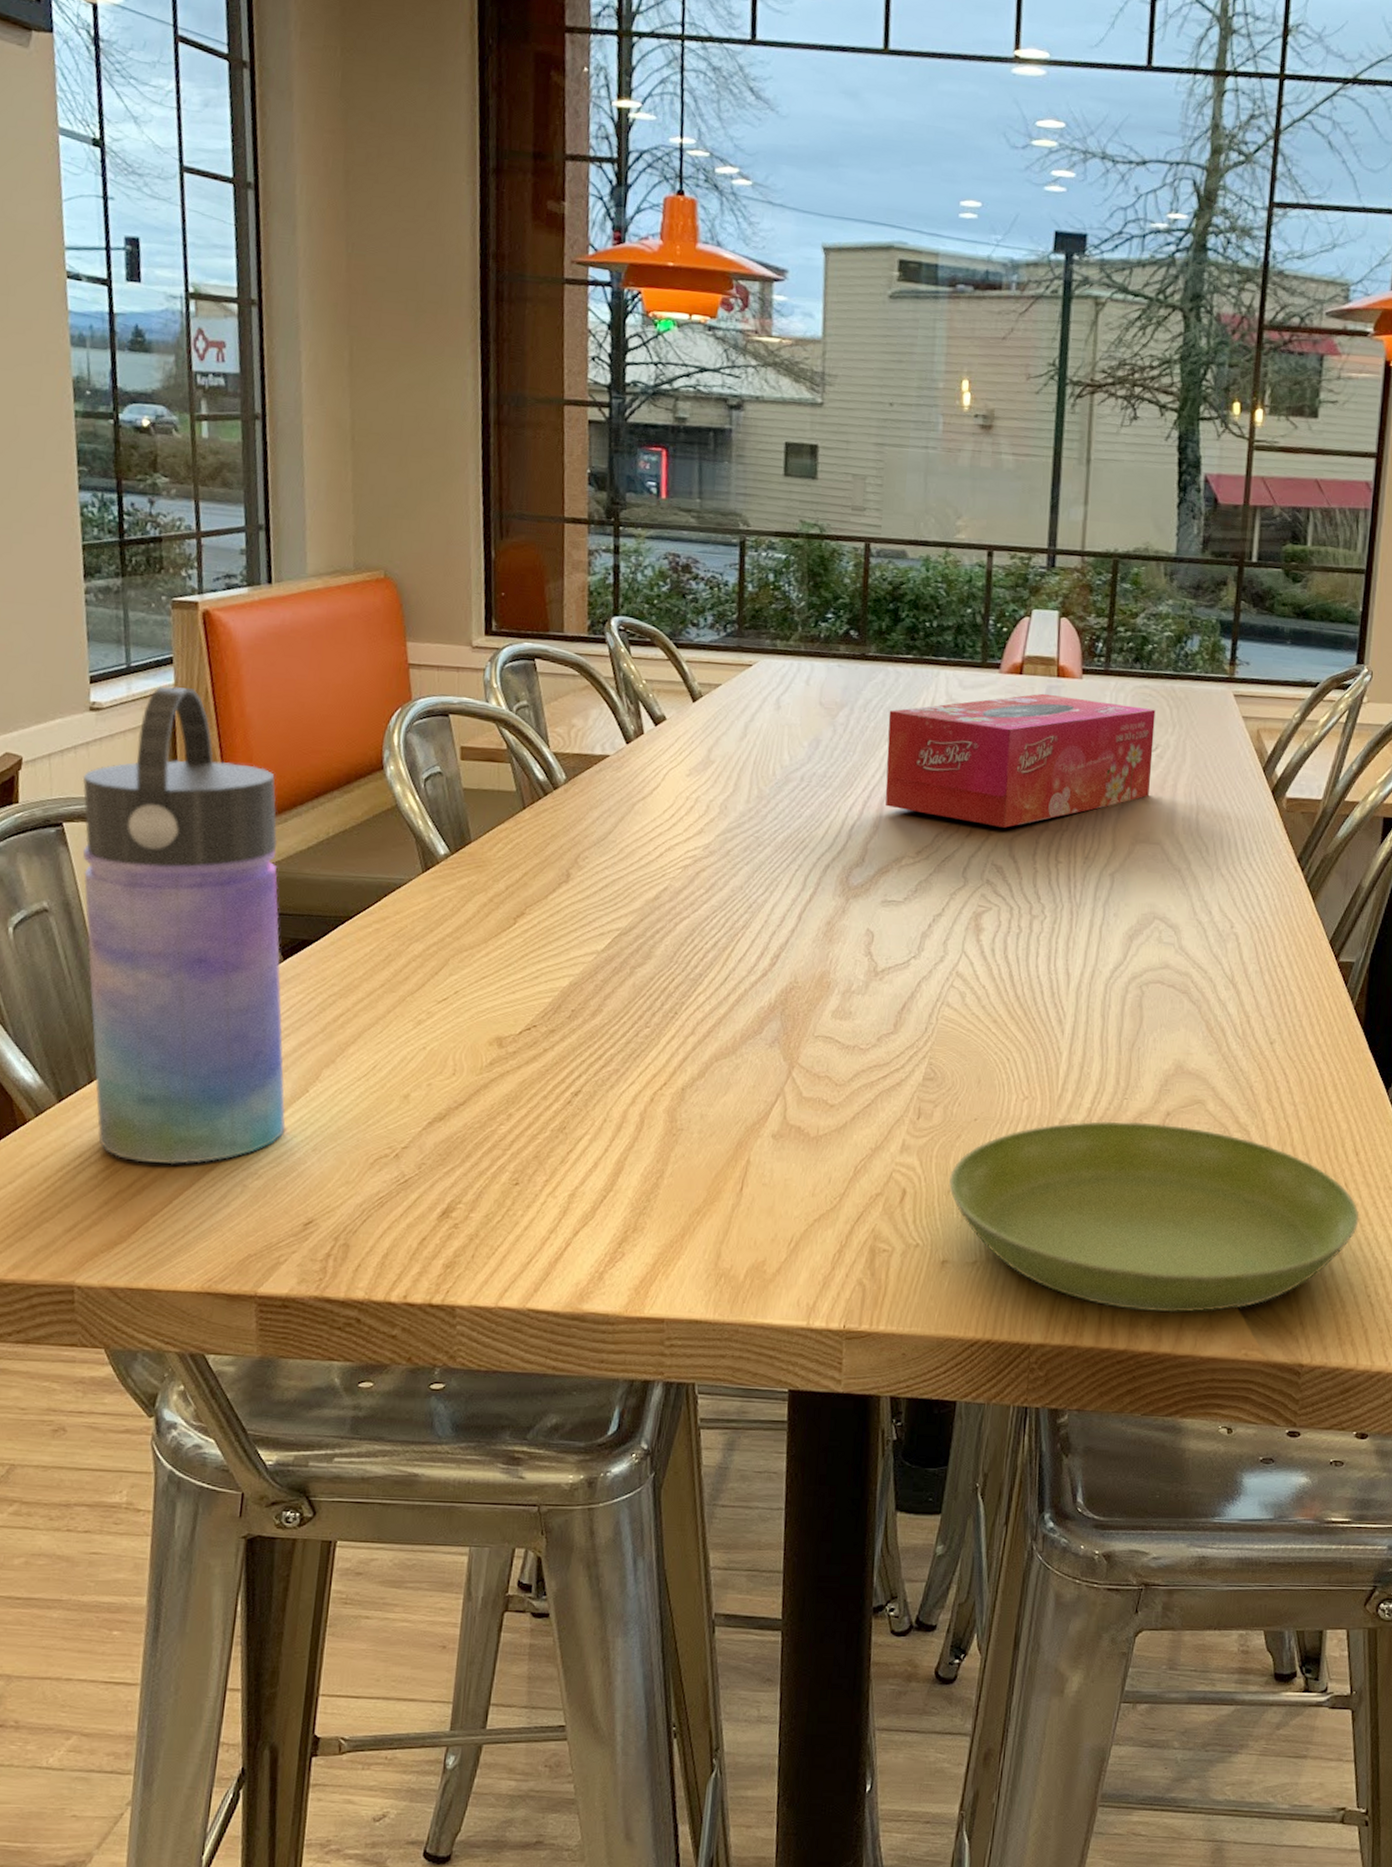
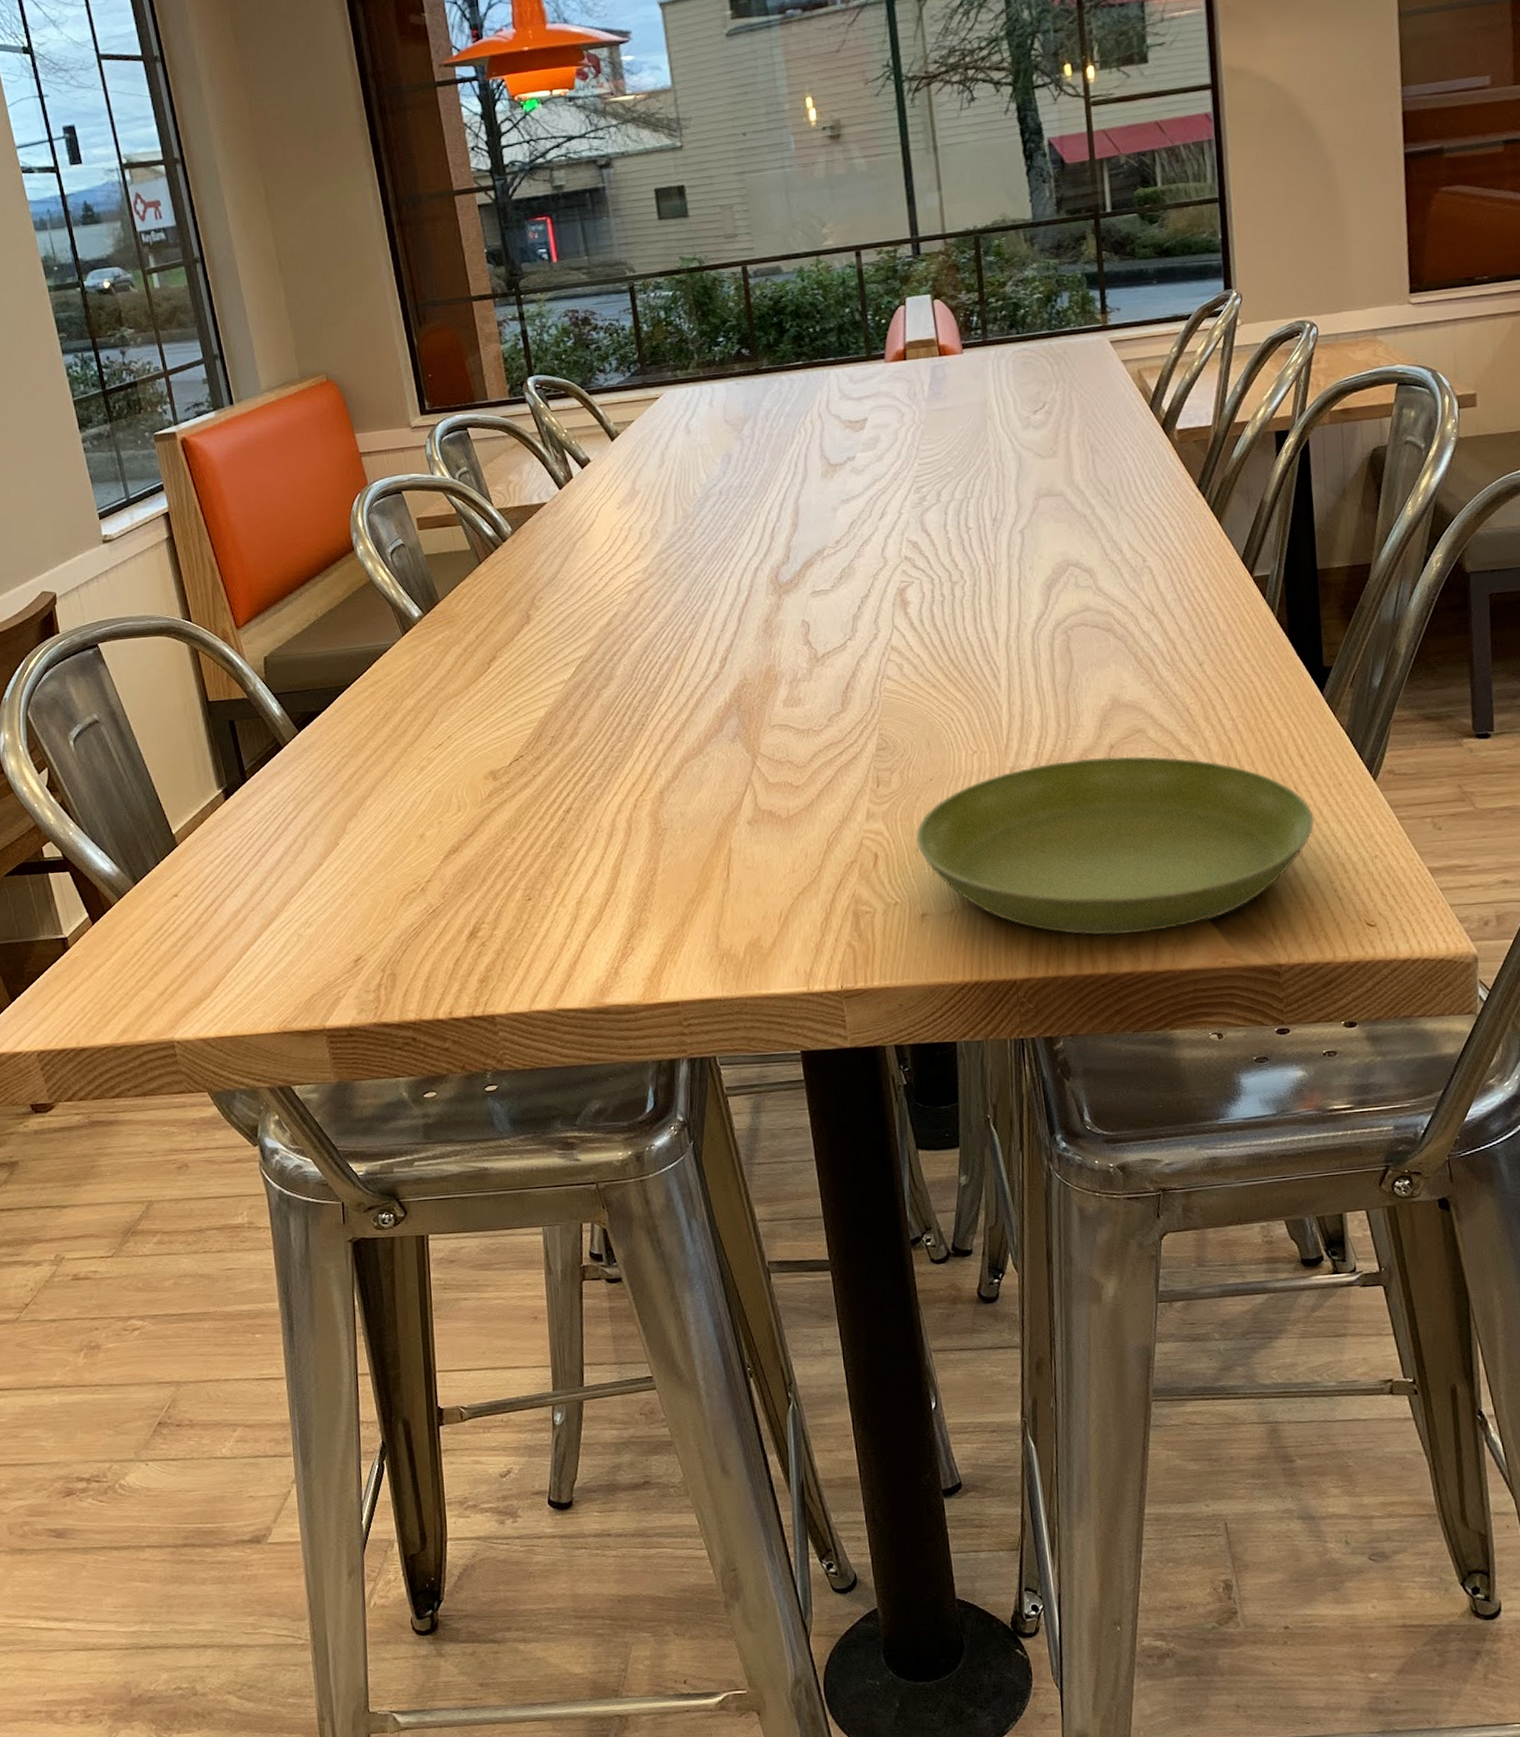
water bottle: present [82,686,286,1165] -> none [107,508,325,927]
tissue box: present [885,693,1156,828] -> none [789,369,1044,506]

